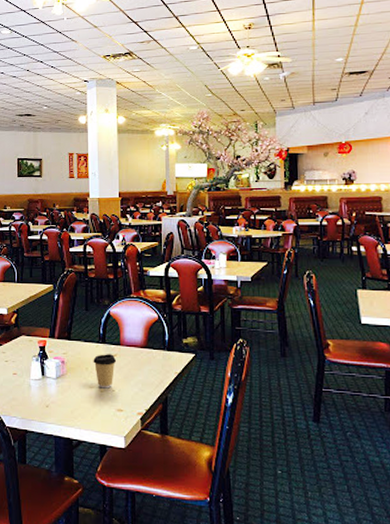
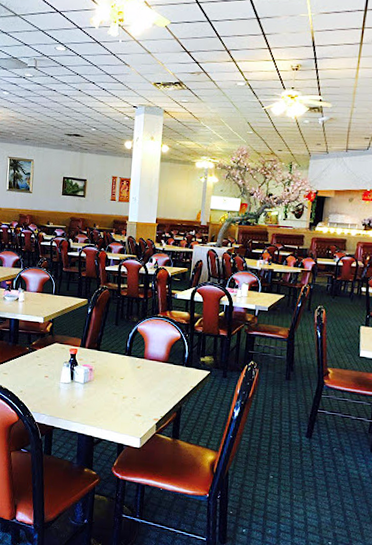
coffee cup: present [93,354,117,389] -> none [118,365,140,396]

